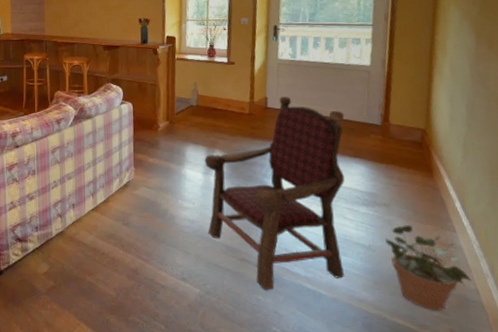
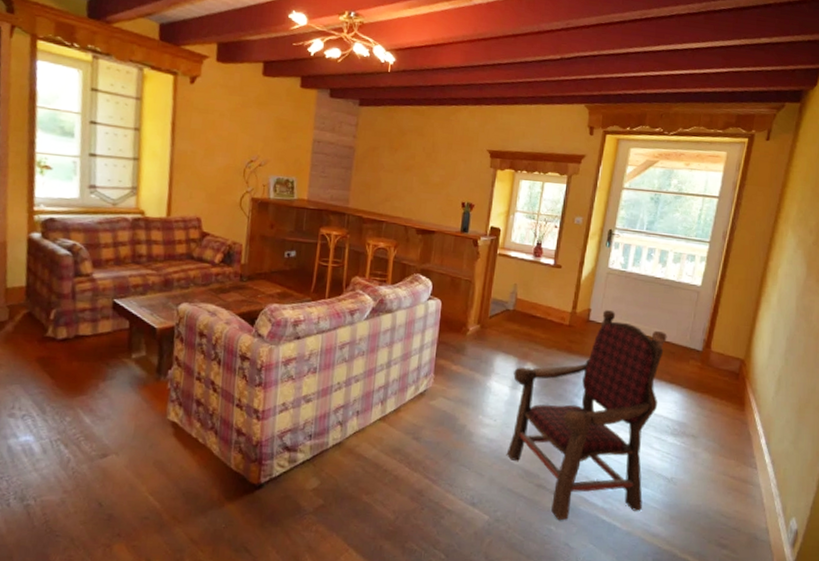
potted plant: present [385,225,473,310] -> none [688,459,765,549]

